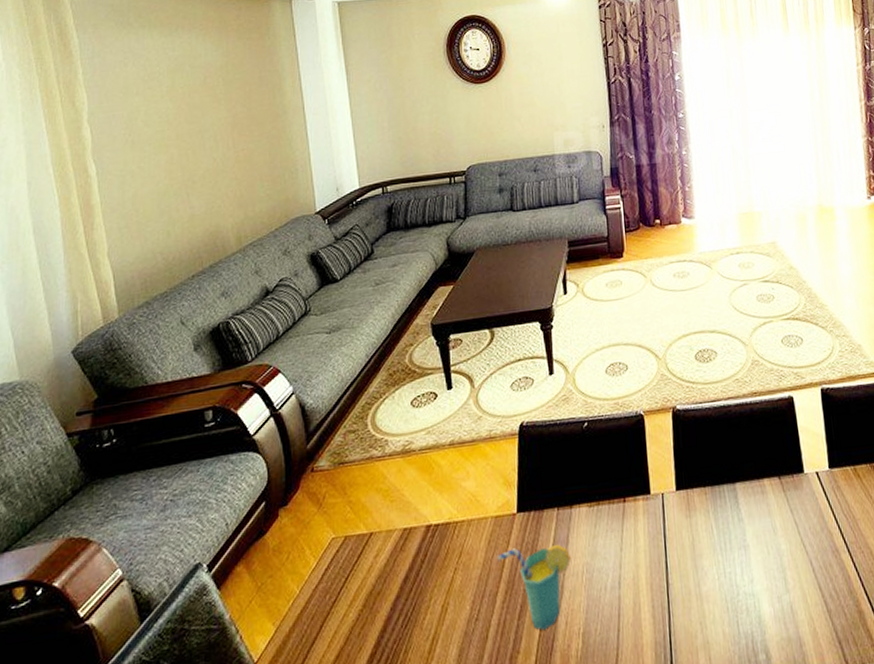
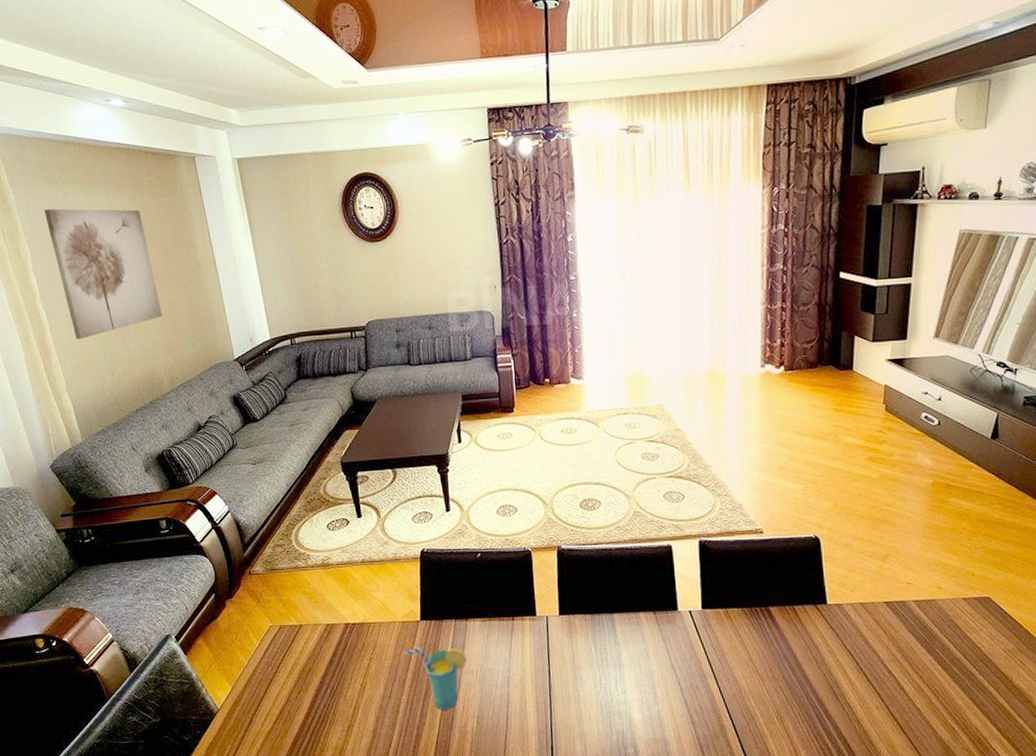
wall art: none [112,53,236,196] -> present [44,208,162,339]

